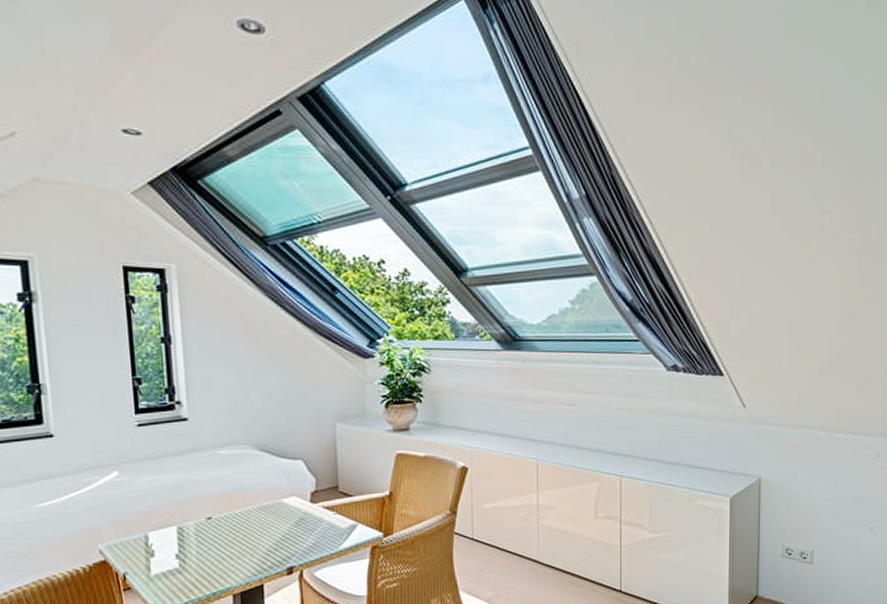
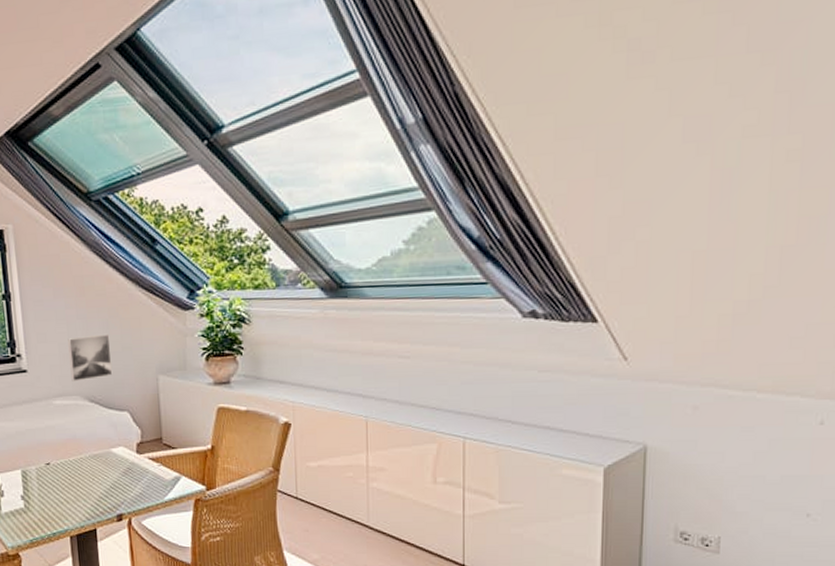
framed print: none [237,380,287,430] -> present [68,334,113,381]

